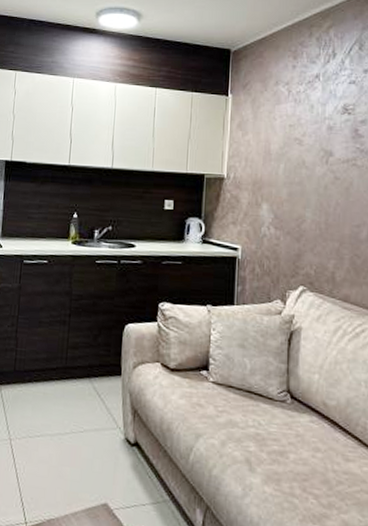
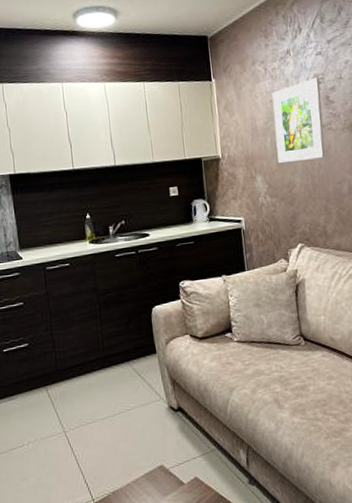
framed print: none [289,107,349,196] -> present [272,77,325,163]

